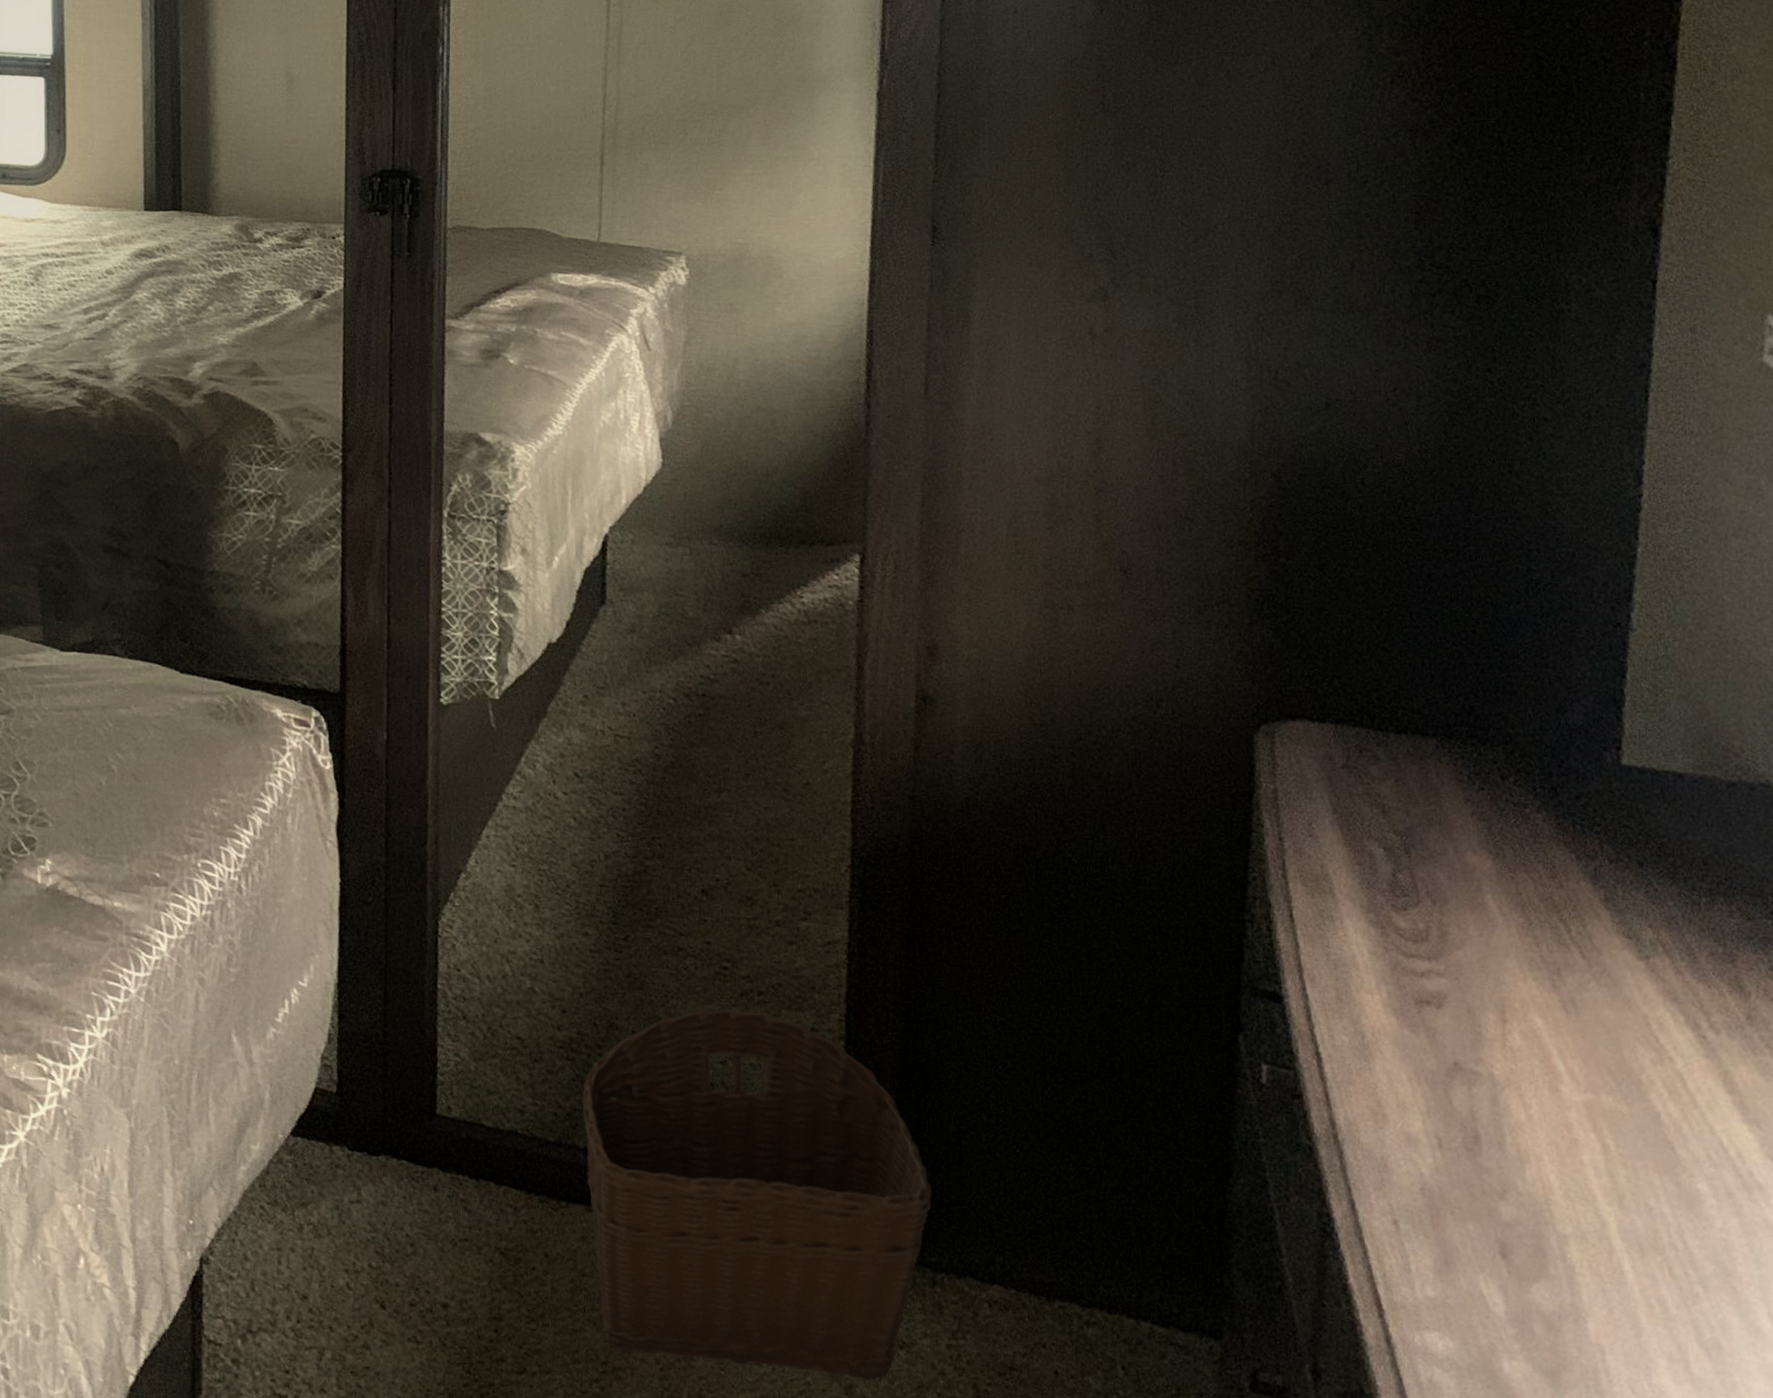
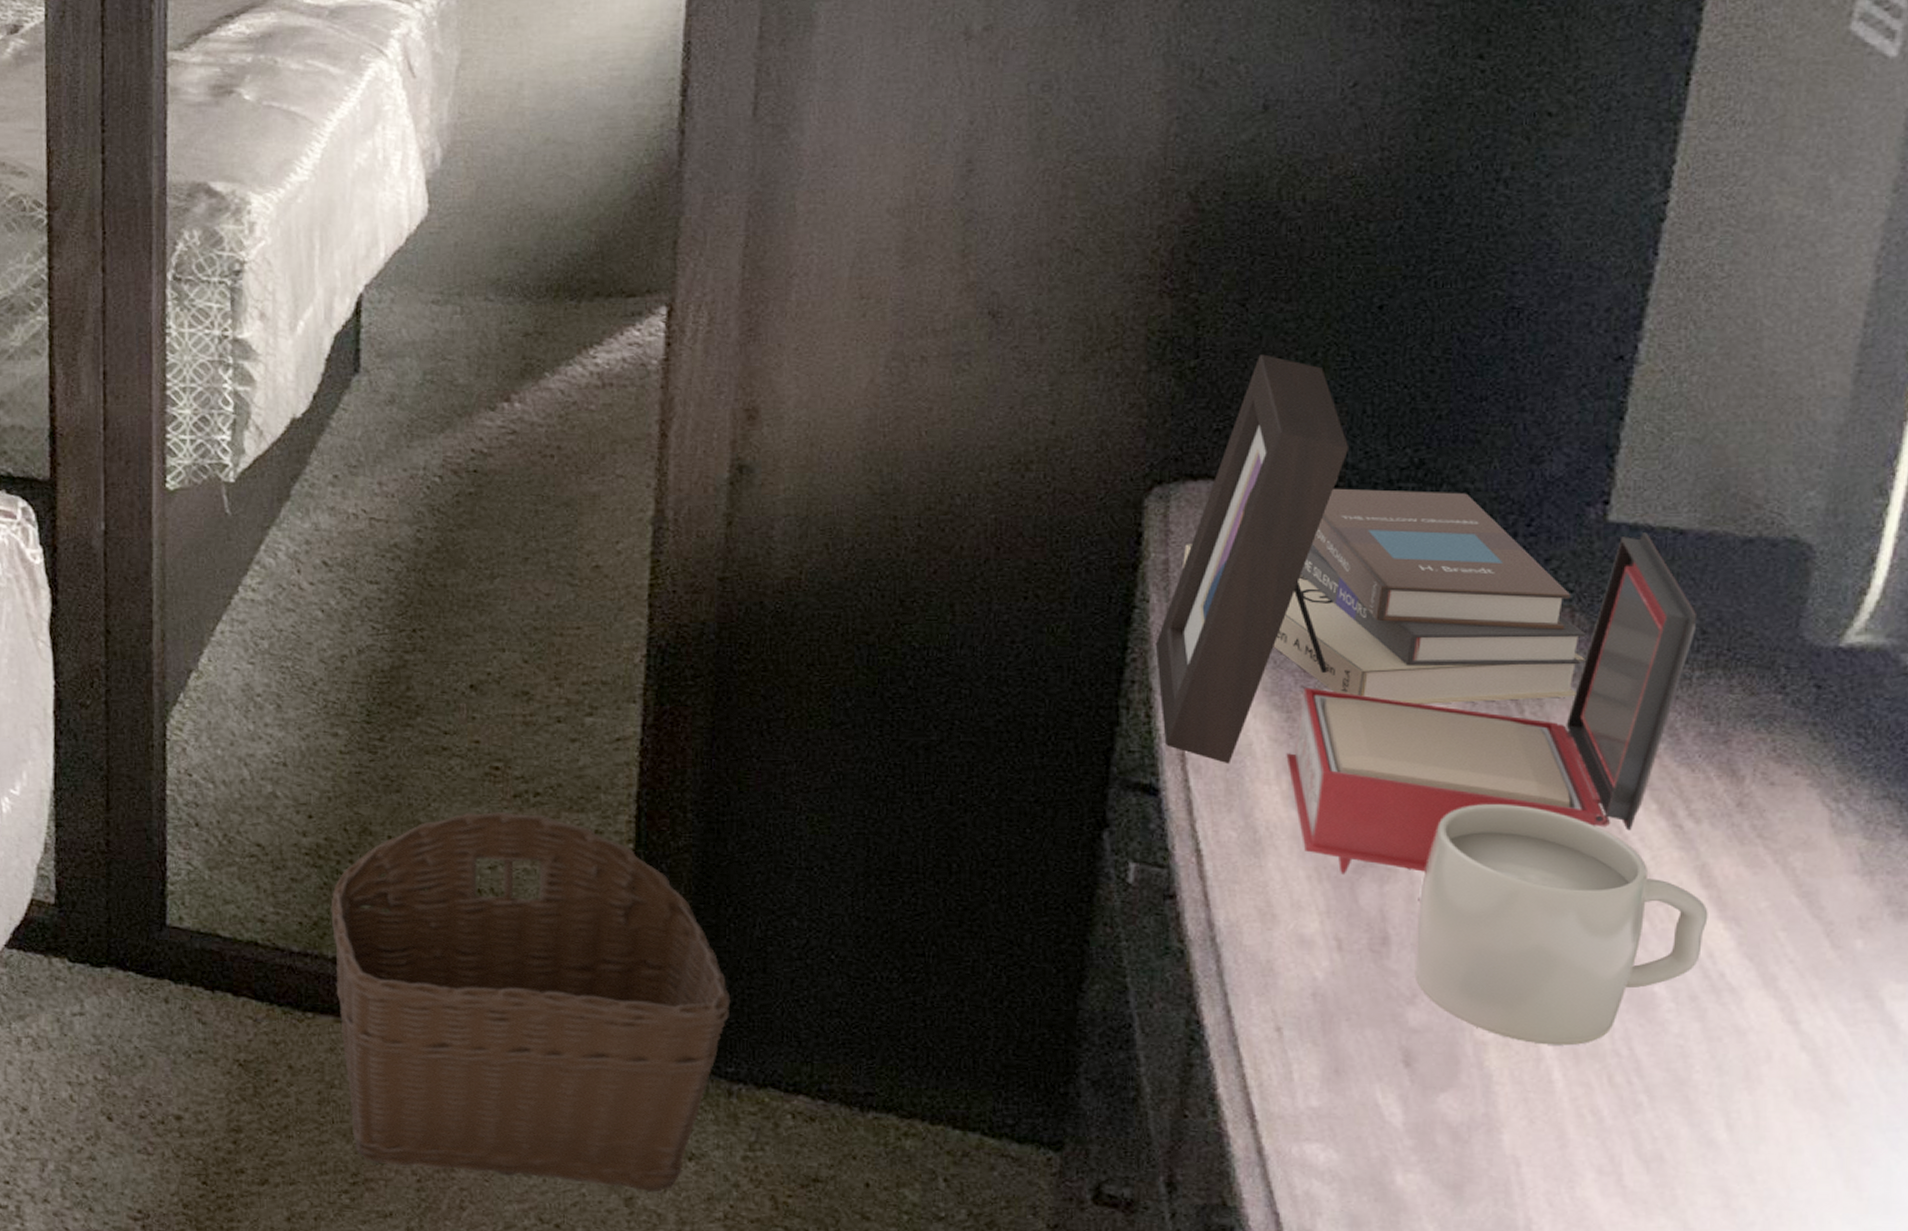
picture frame: none [1271,612,1414,975] -> present [1155,354,1350,765]
books: none [1288,730,1615,923] -> present [1183,488,1587,704]
jewelry box: none [1383,775,1699,1078] -> present [1286,532,1698,876]
mug: none [1500,1014,1735,1239] -> present [1414,803,1708,1046]

